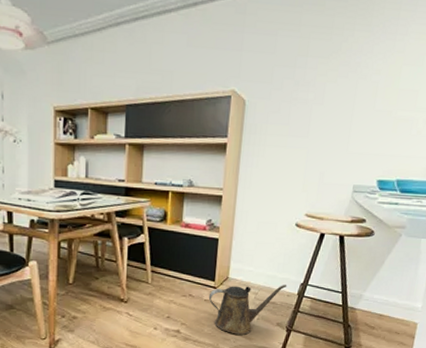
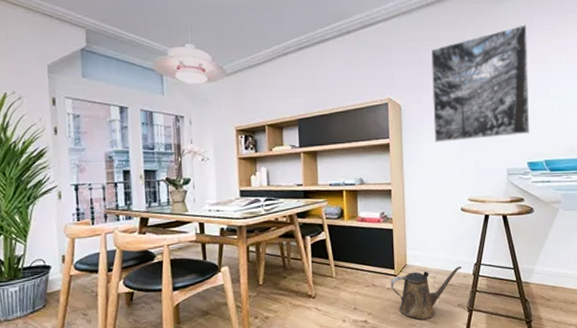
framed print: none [277,16,407,149] -> present [431,25,530,143]

